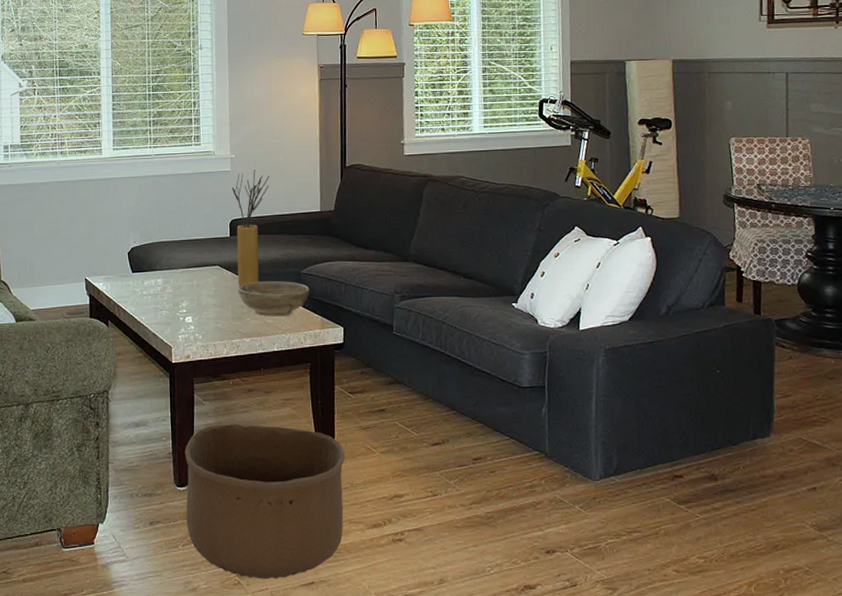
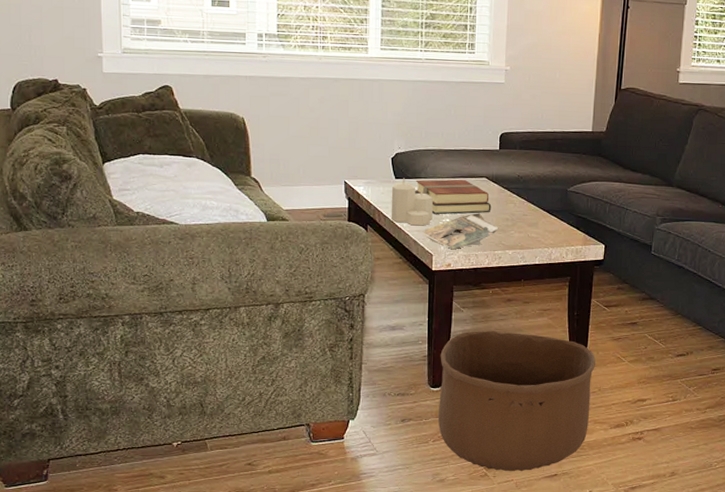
candle: none [129,271,169,319] -> present [391,178,433,226]
books: none [151,268,226,305] -> present [415,179,492,214]
magazine: none [161,302,235,340] -> present [423,213,499,249]
vase: present [231,170,270,287] -> none [504,84,544,200]
bowl: present [238,281,310,317] -> none [503,196,575,231]

